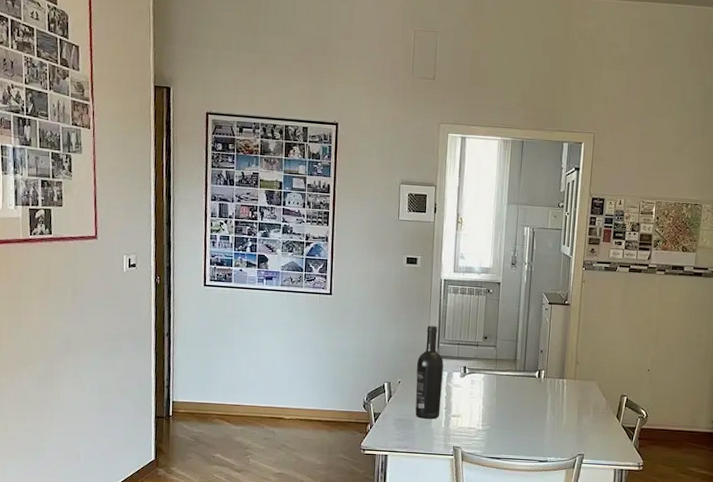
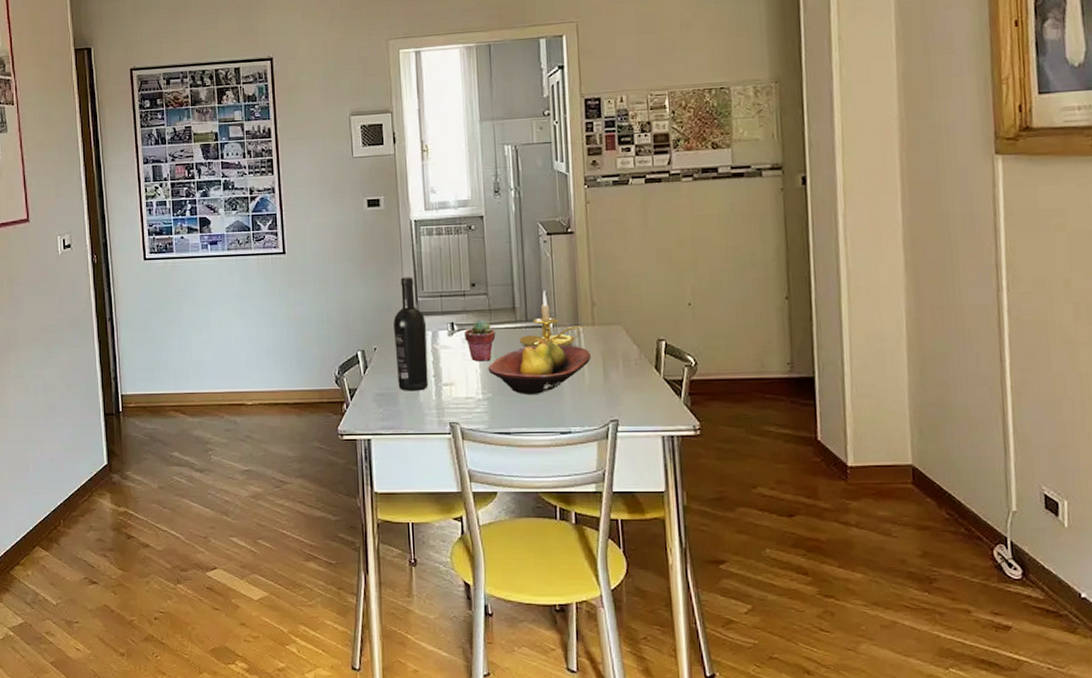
potted succulent: none [473,366,499,400] -> present [464,319,496,362]
fruit bowl: none [489,385,570,430] -> present [488,337,591,394]
candle holder: none [516,348,567,394] -> present [519,290,583,347]

